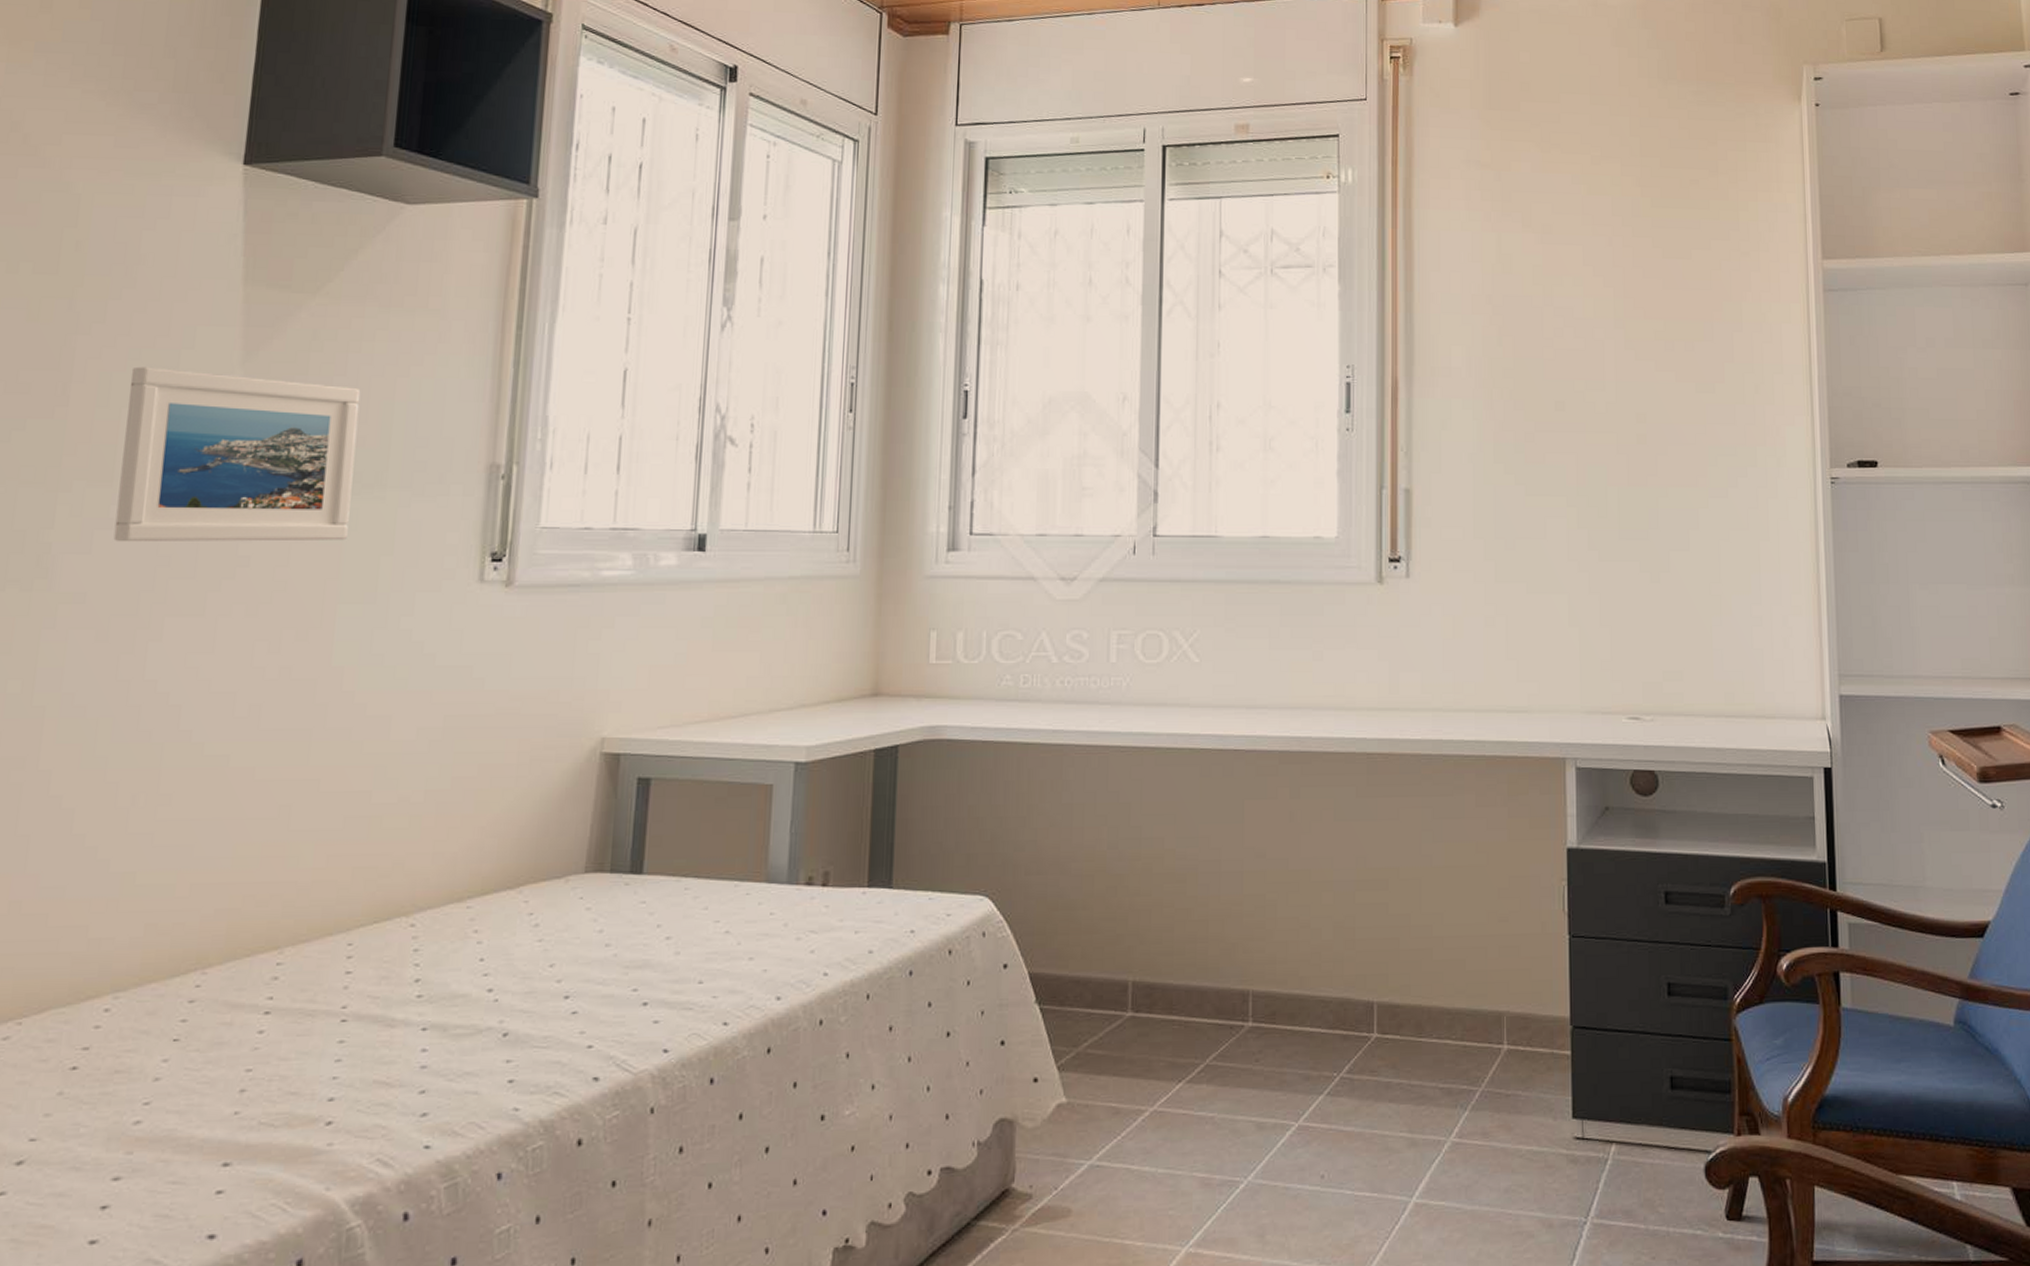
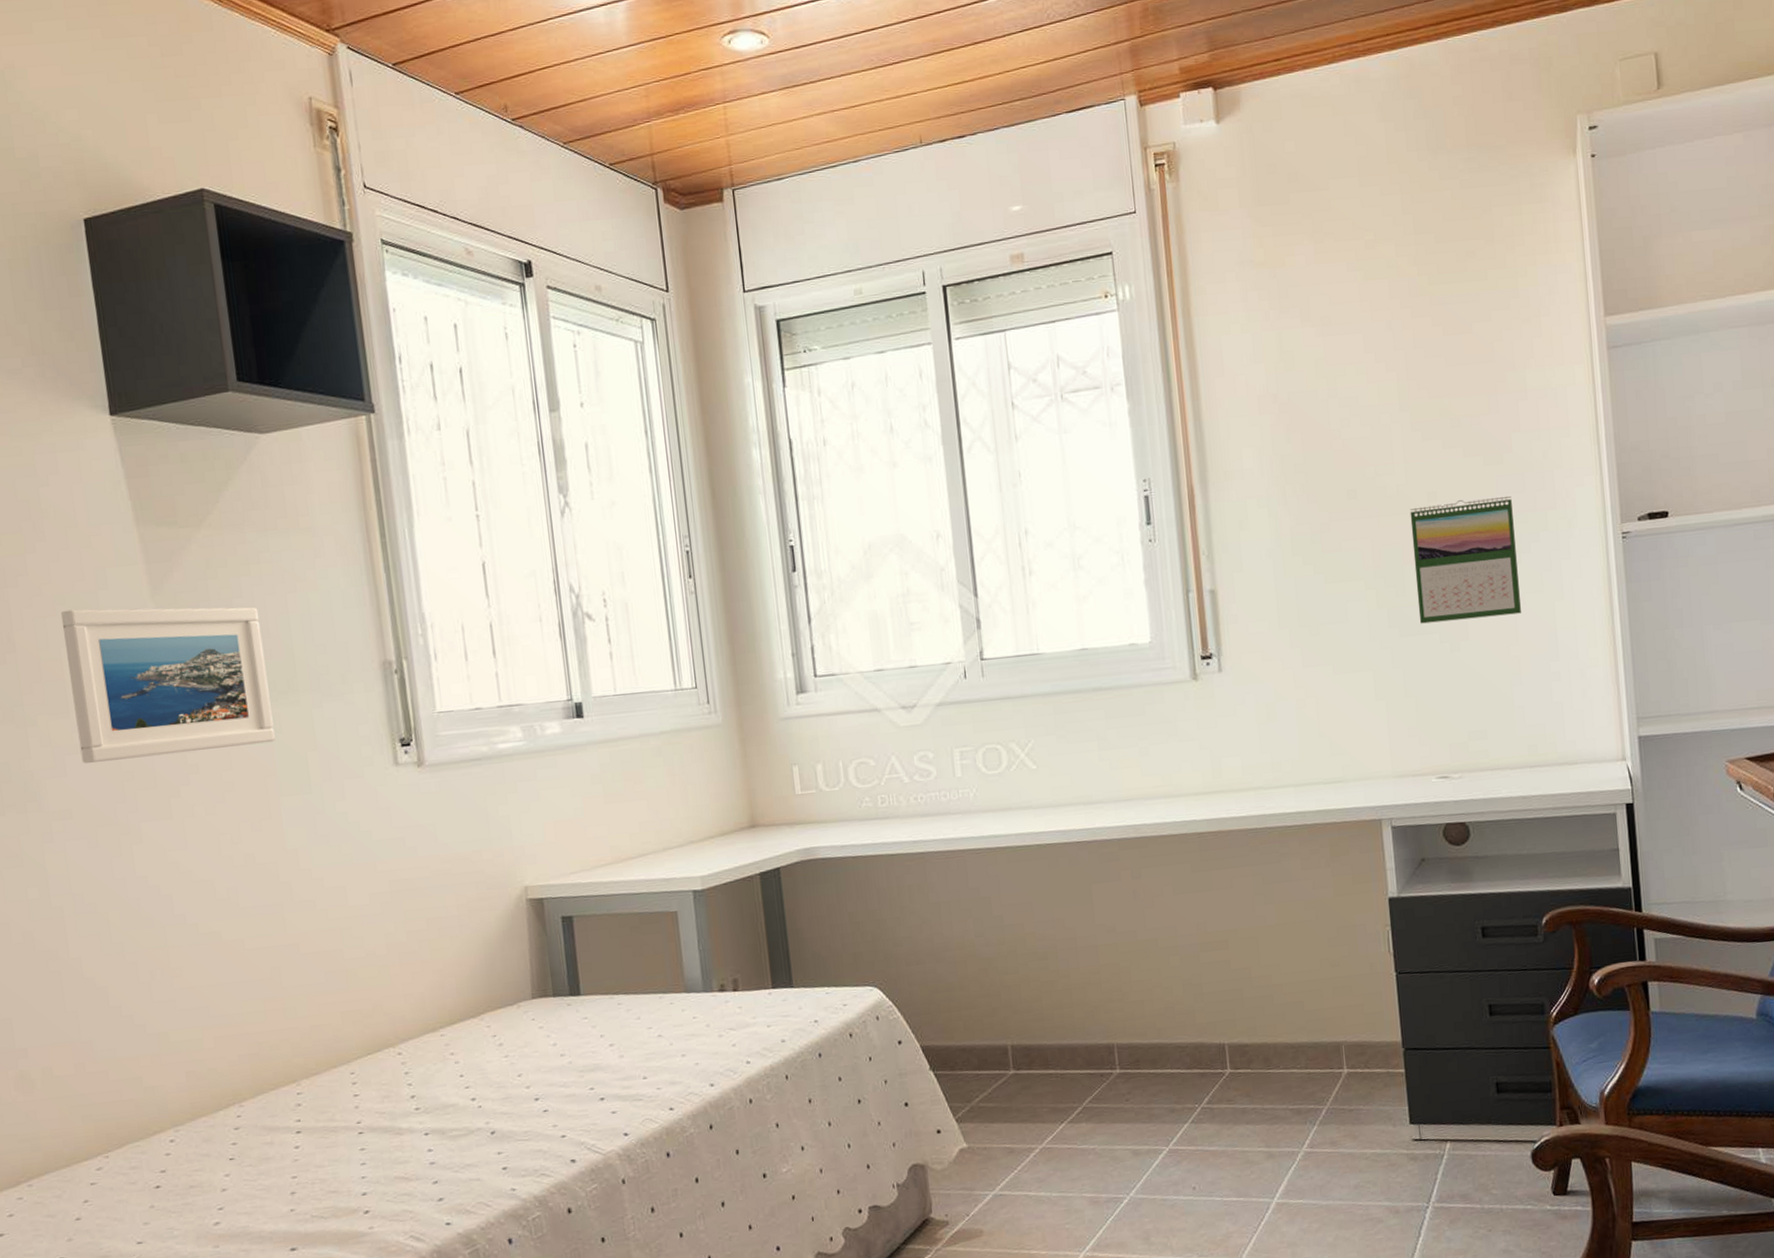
calendar: none [1617,425,1725,550] -> present [1409,496,1521,624]

